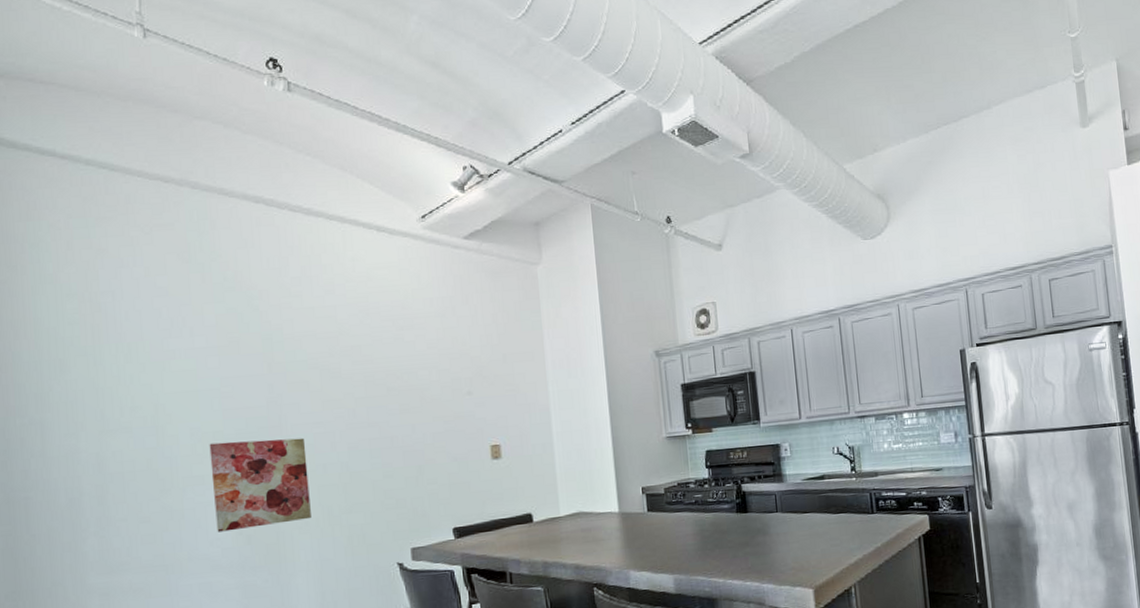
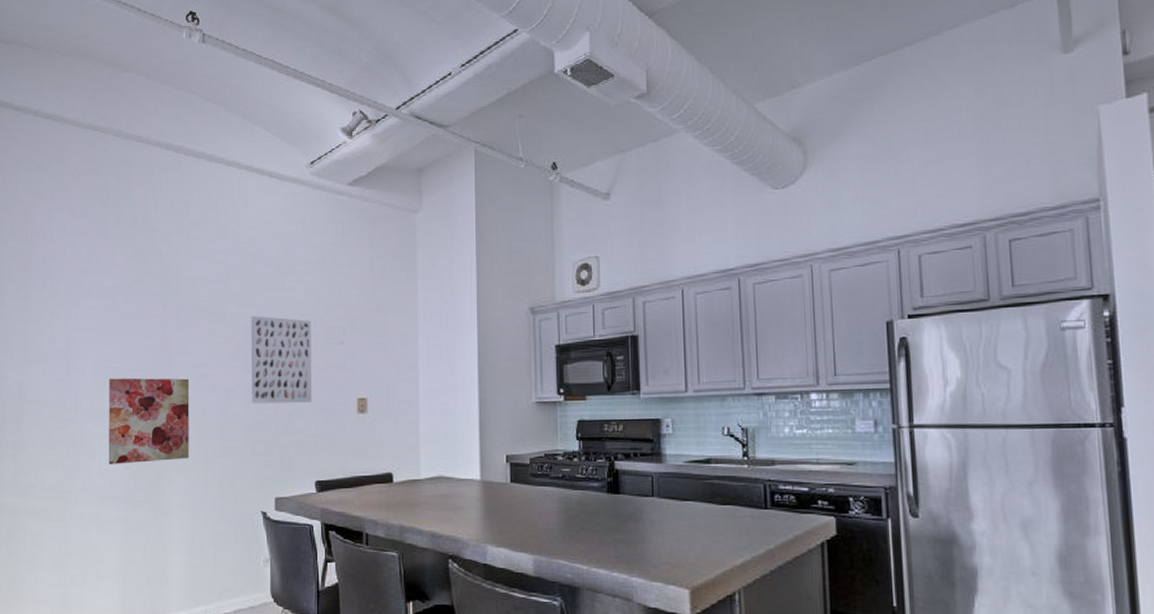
wall art: none [369,371,443,458] -> present [251,316,312,404]

